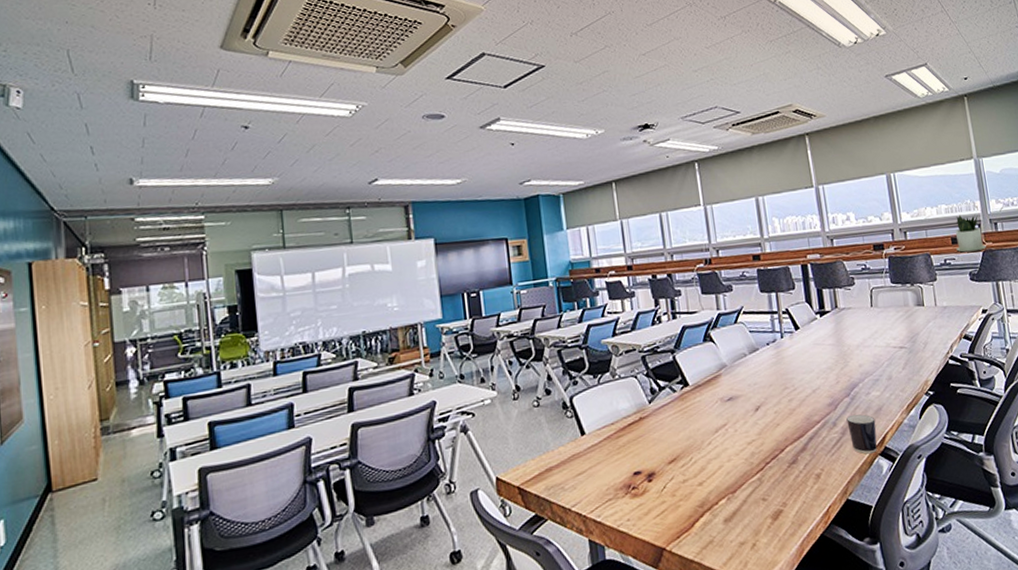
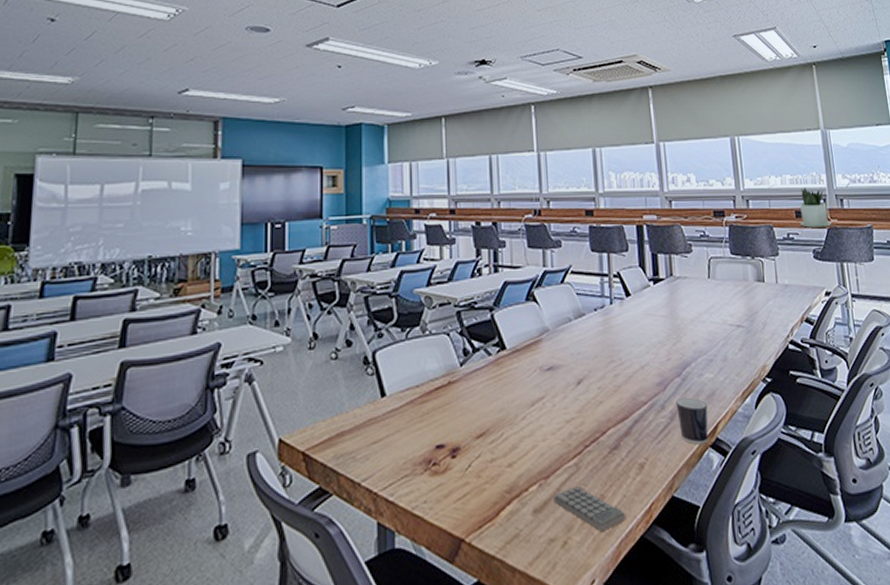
calculator: none [741,496,807,534] -> present [554,485,626,533]

